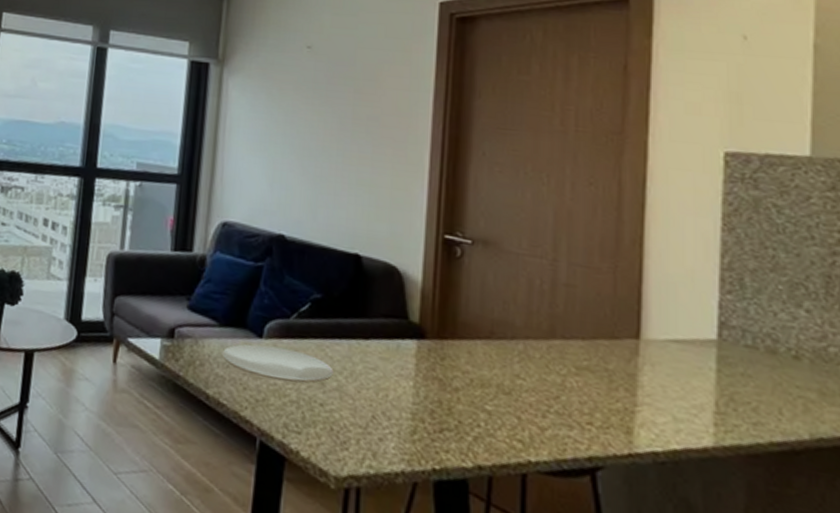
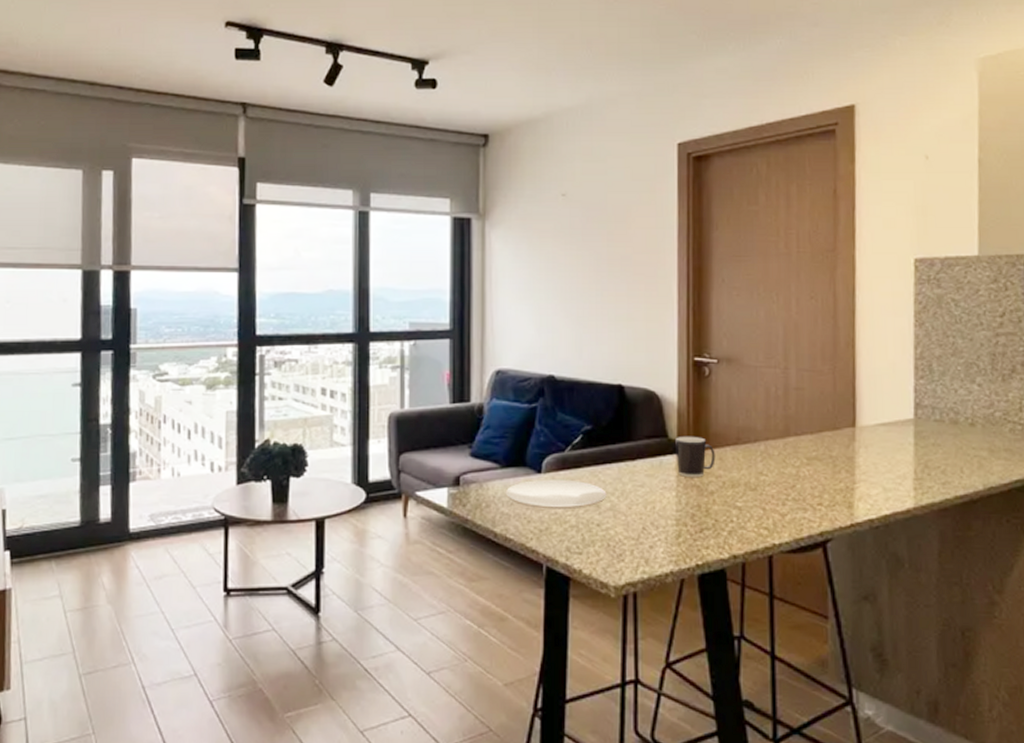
mug: none [416,320,463,370] -> present [675,436,716,478]

